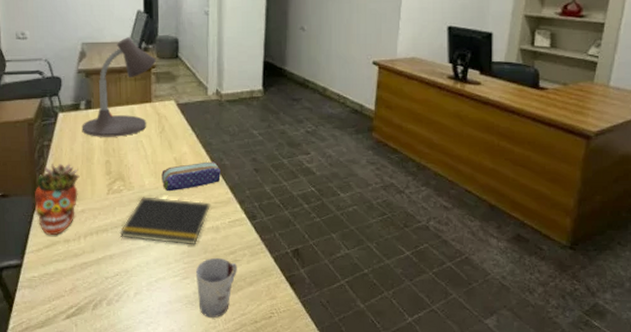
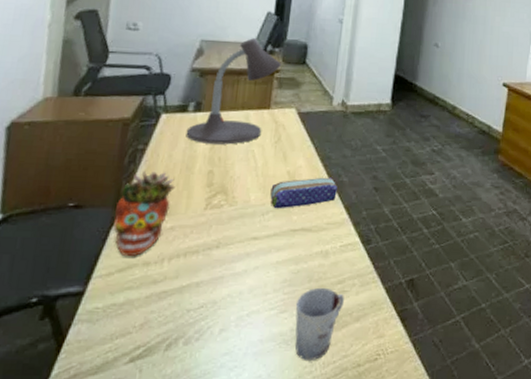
notepad: present [119,197,210,245] -> none [212,214,322,272]

